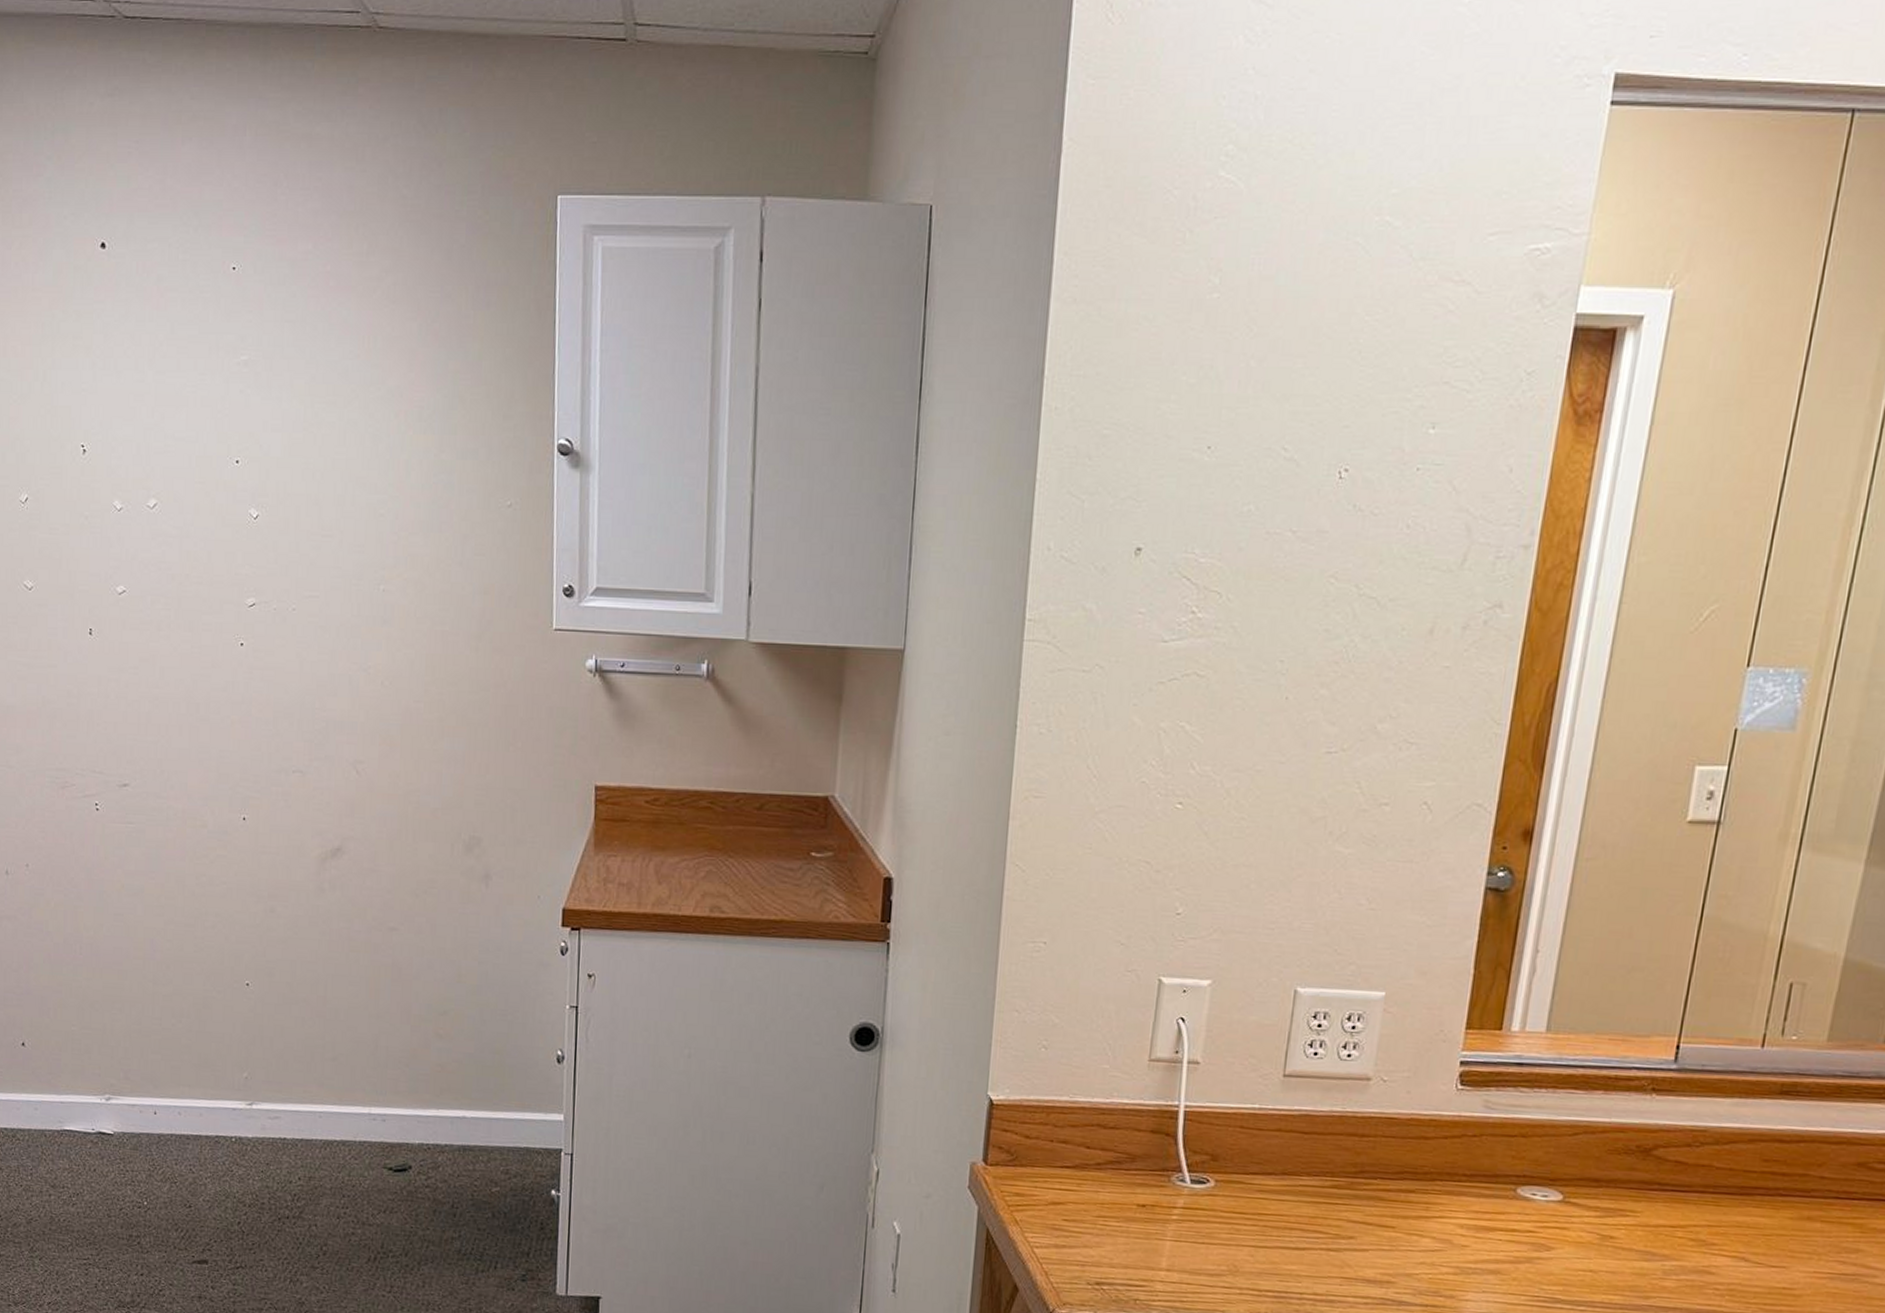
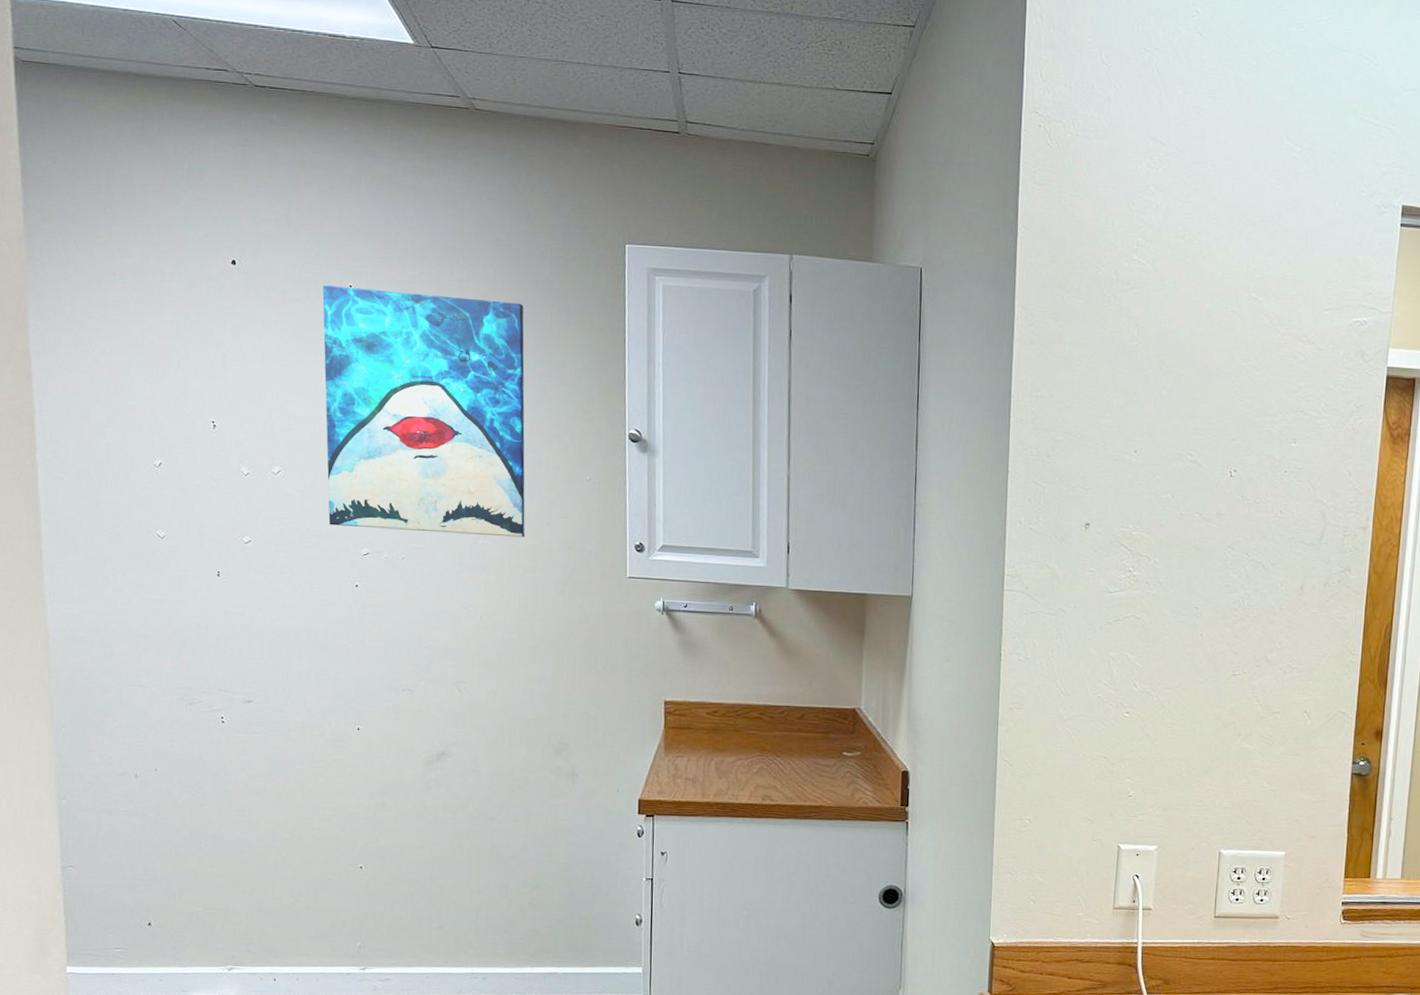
wall art: none [202,269,435,581] -> present [322,285,525,538]

